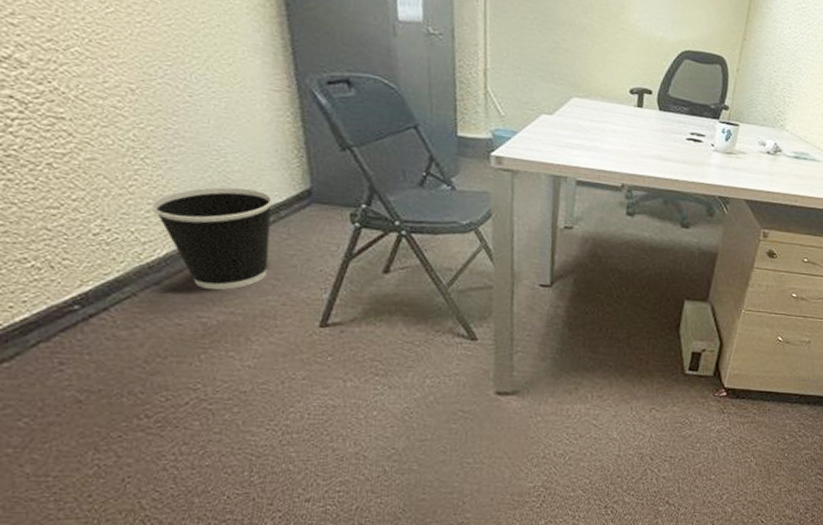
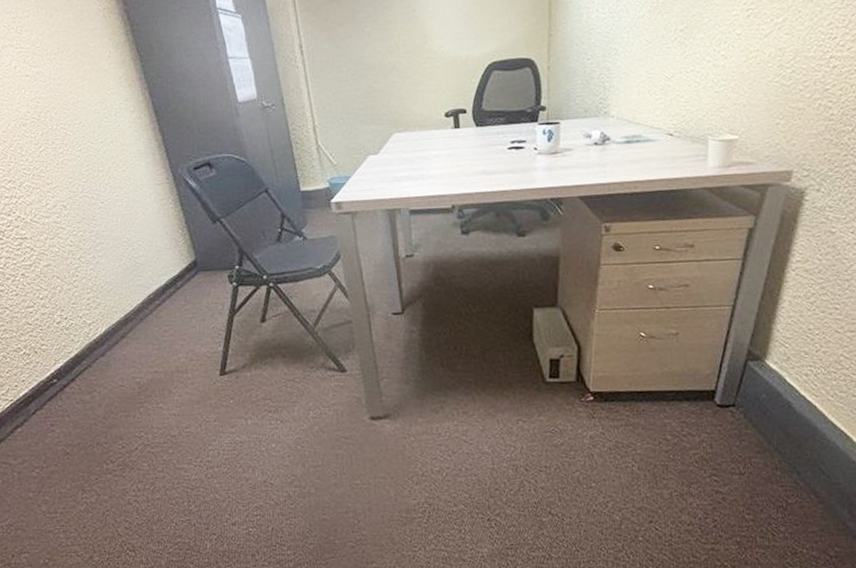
wastebasket: present [151,187,274,291] -> none [90,268,176,355]

